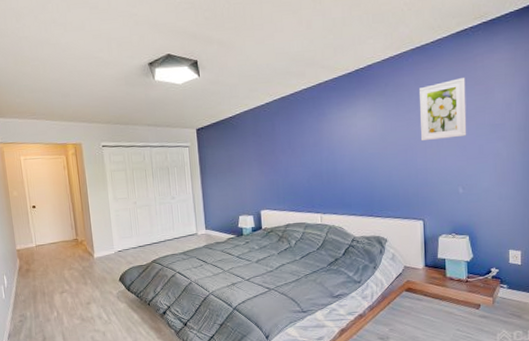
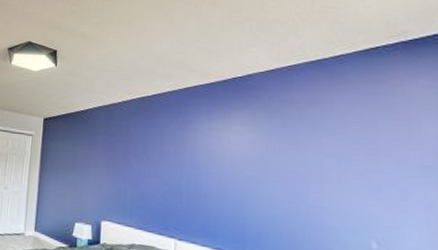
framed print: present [420,78,467,142] -> none [314,102,382,175]

